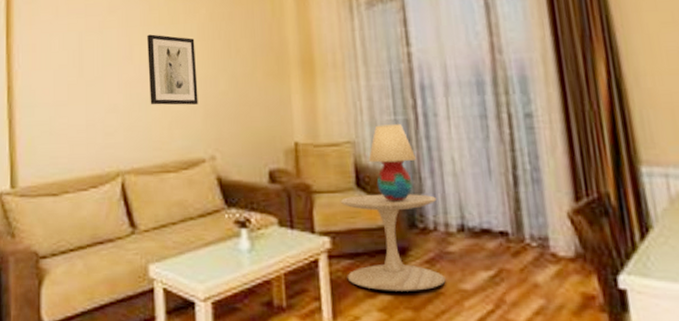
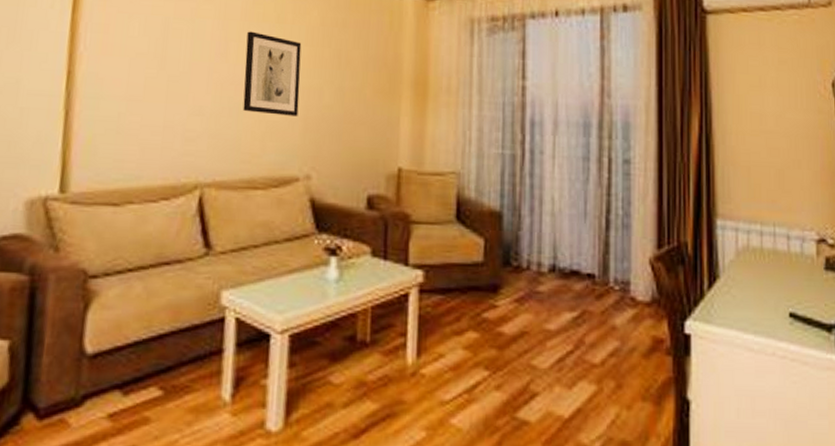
side table: present [340,194,446,291] -> none [436,228,533,330]
table lamp: present [368,124,417,201] -> none [471,157,519,238]

